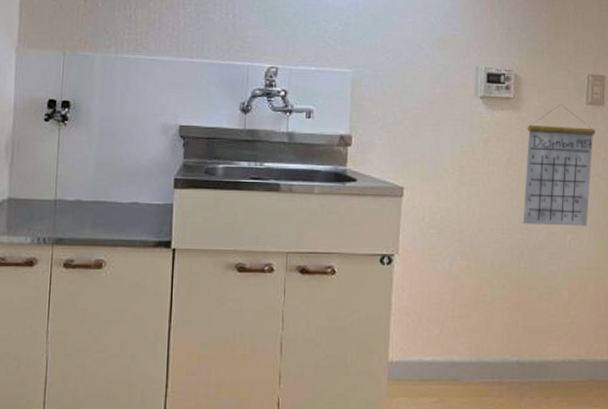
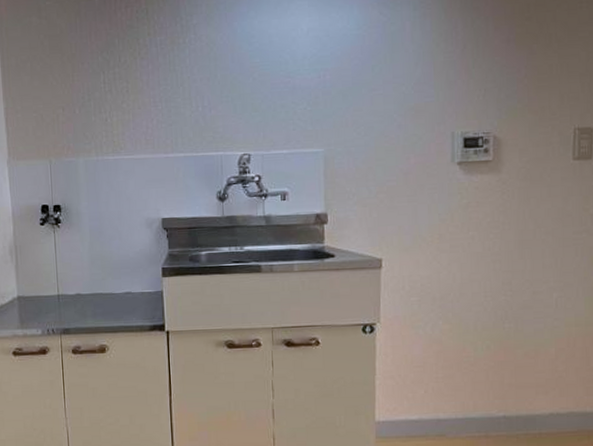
calendar: present [522,104,595,227] -> none [505,162,583,286]

